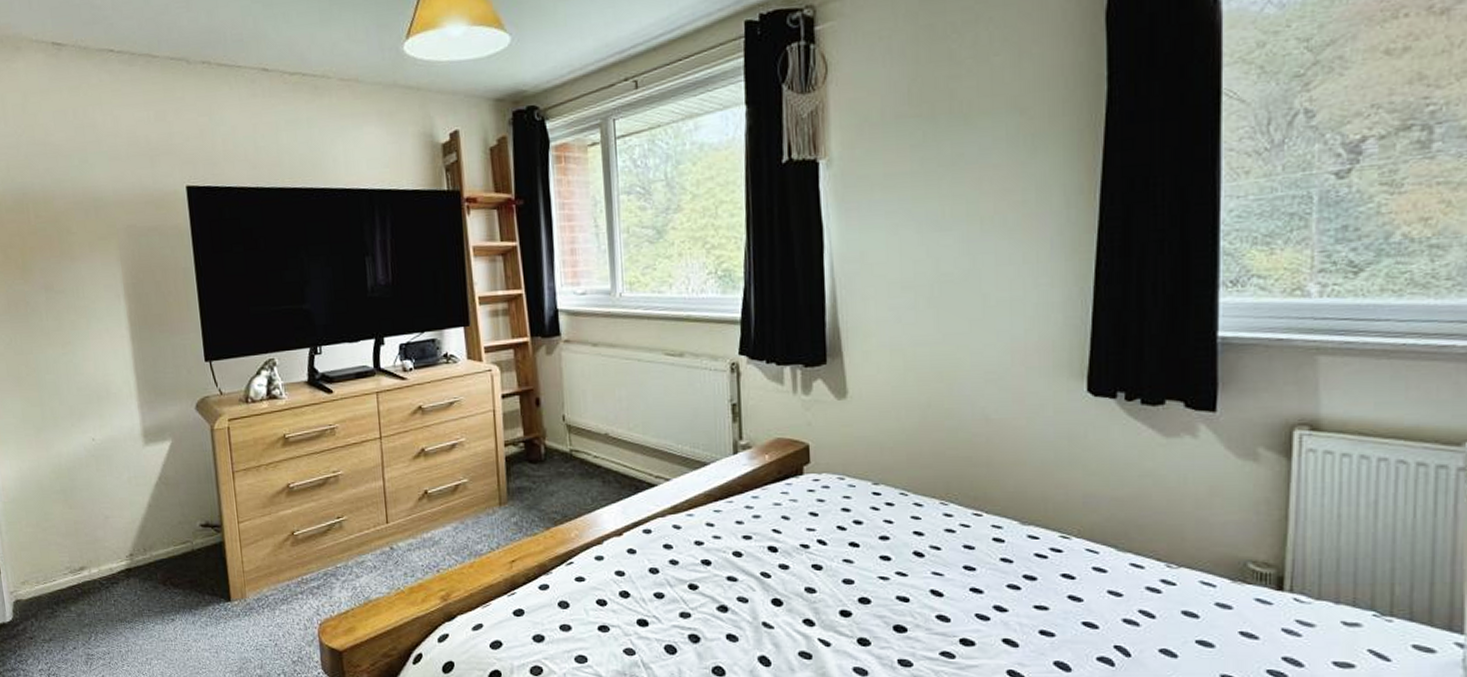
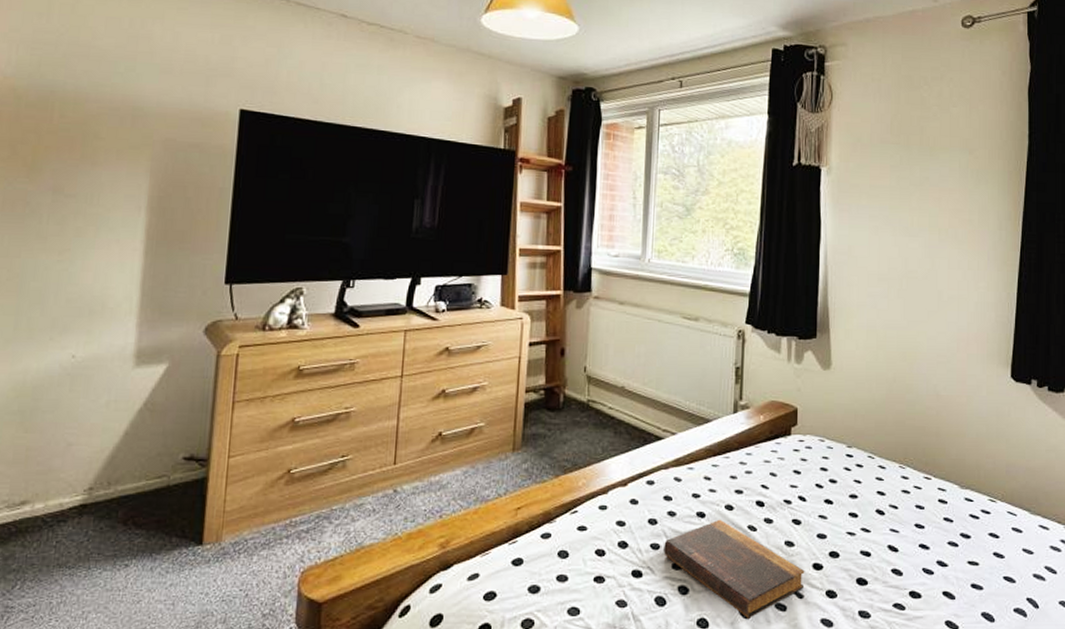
book: none [668,566,832,667] -> present [664,519,805,618]

